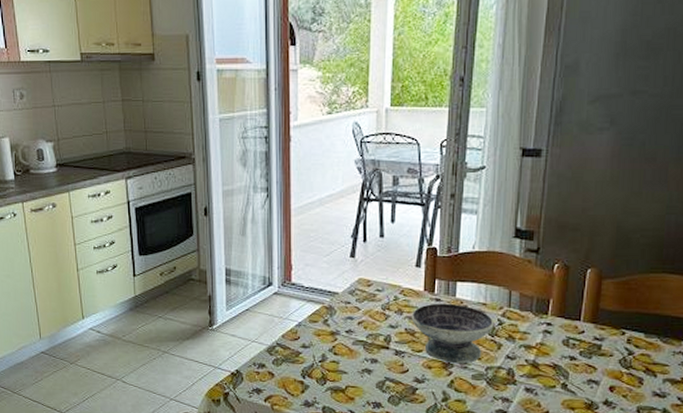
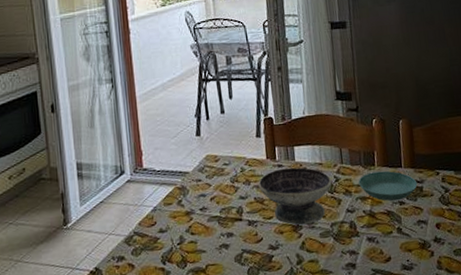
saucer: none [525,321,596,355] -> present [358,171,418,201]

